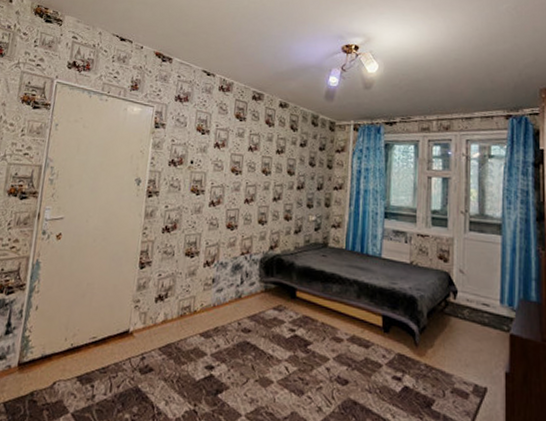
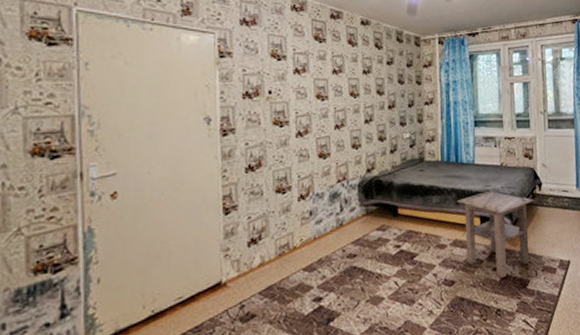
side table: none [358,288,447,391] -> present [456,190,534,279]

